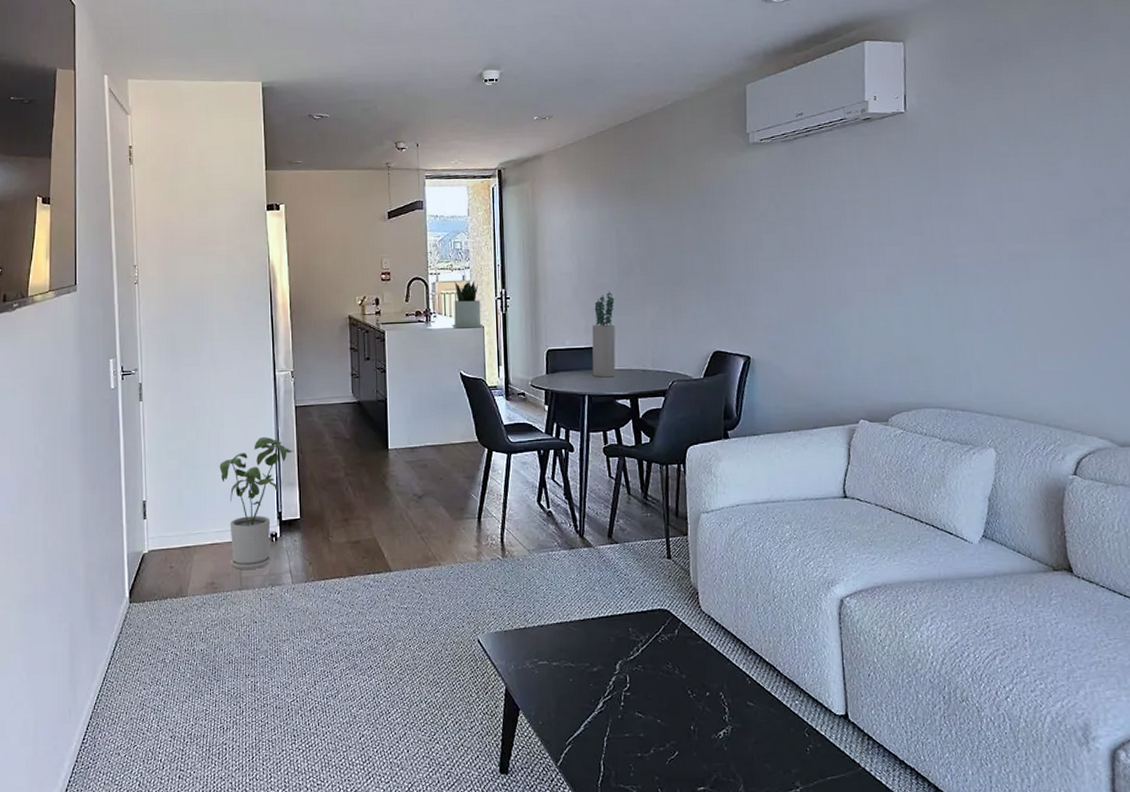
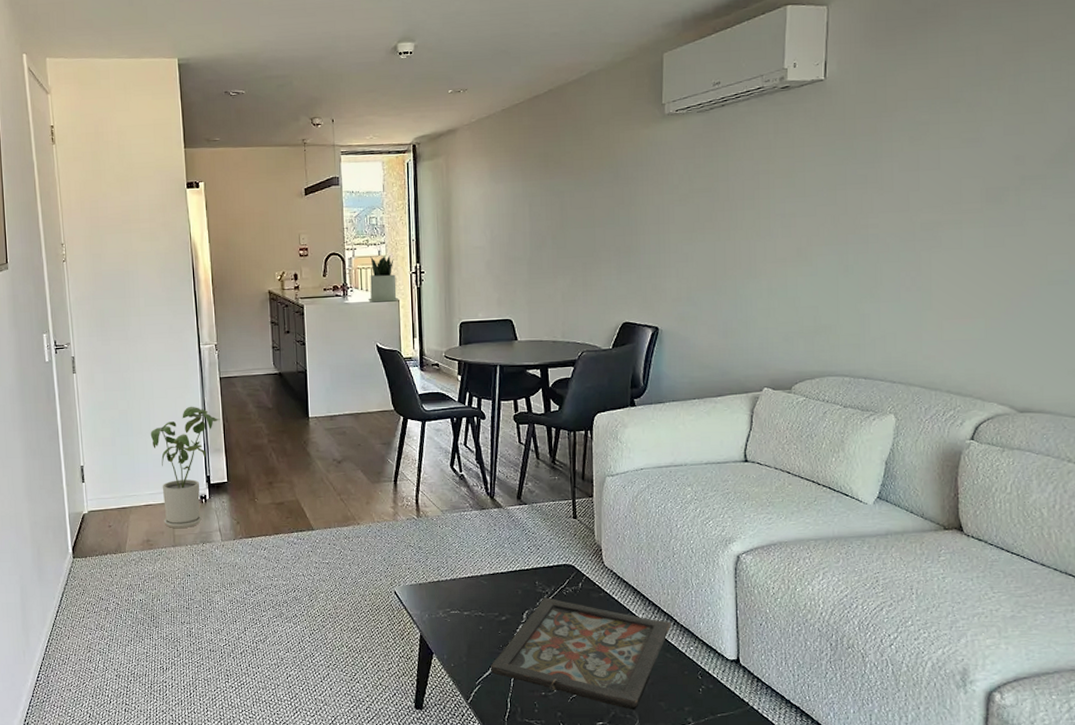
decorative tray: none [582,646,774,774] -> present [491,597,671,711]
vase: present [591,291,616,378] -> none [503,264,528,349]

